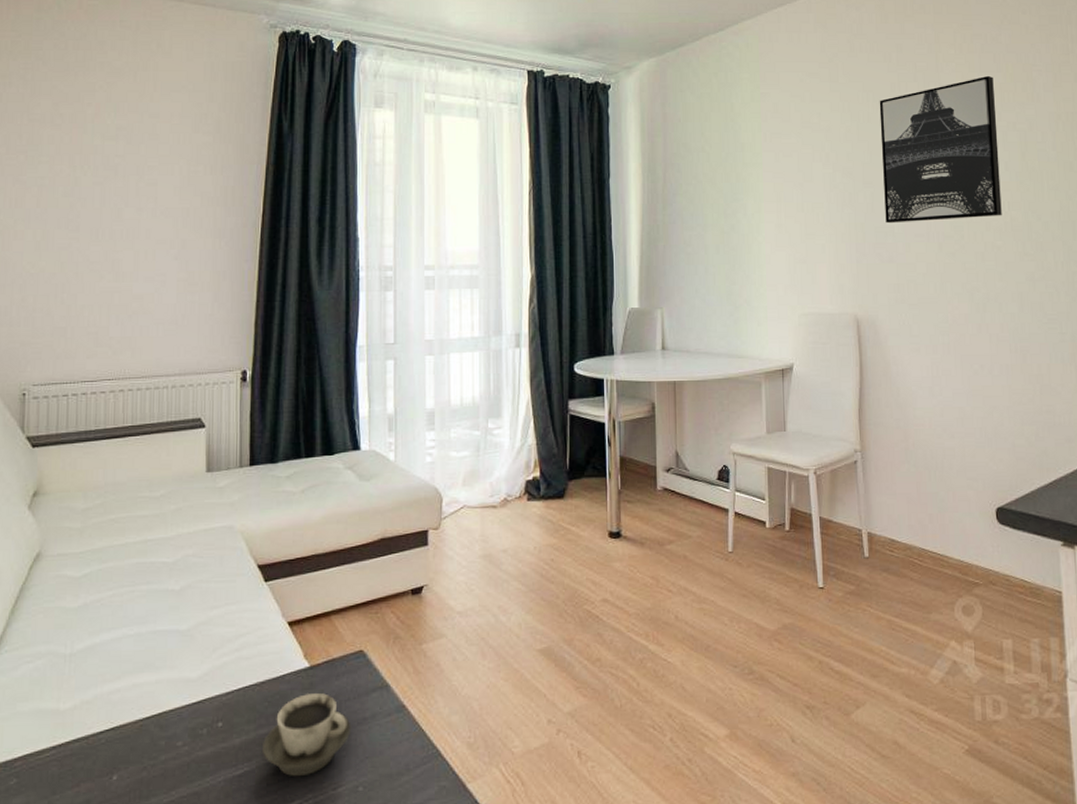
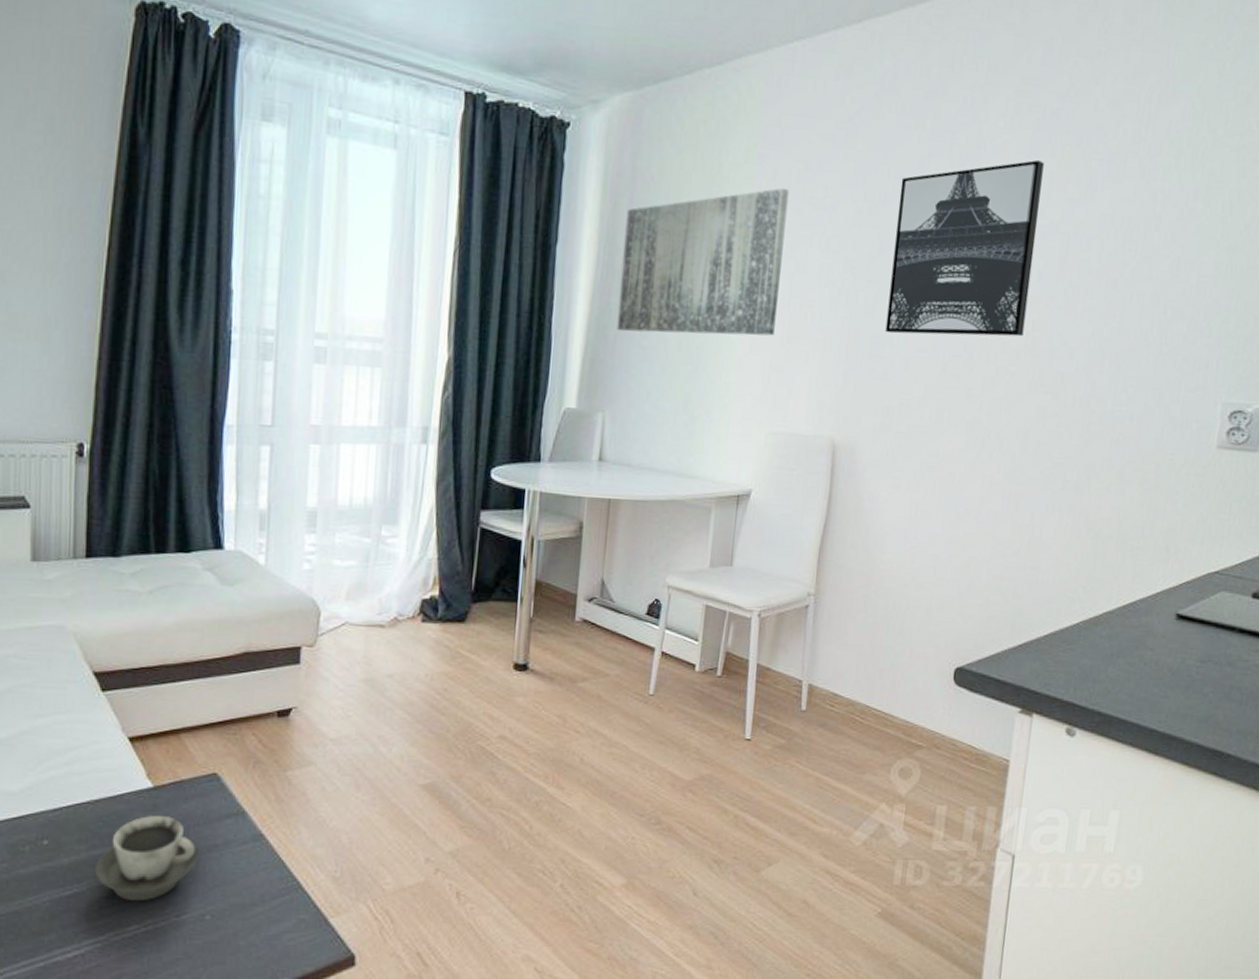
wall art: none [662,117,794,242] -> present [617,187,789,336]

